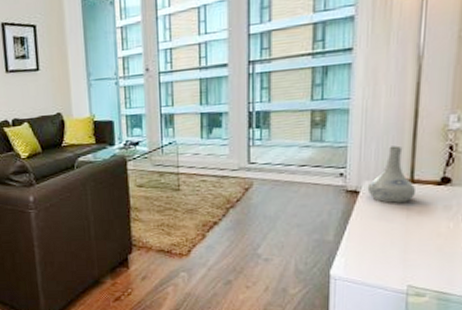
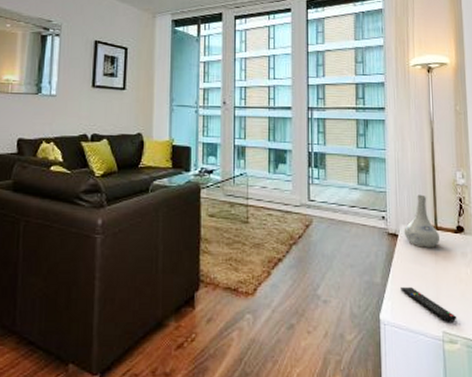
remote control: none [358,244,429,276] -> present [400,287,457,322]

